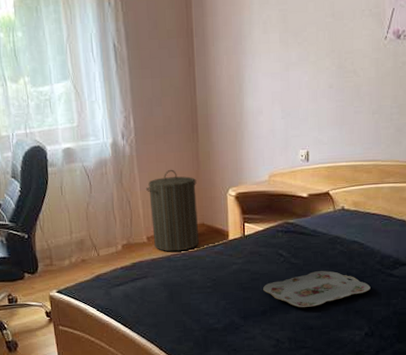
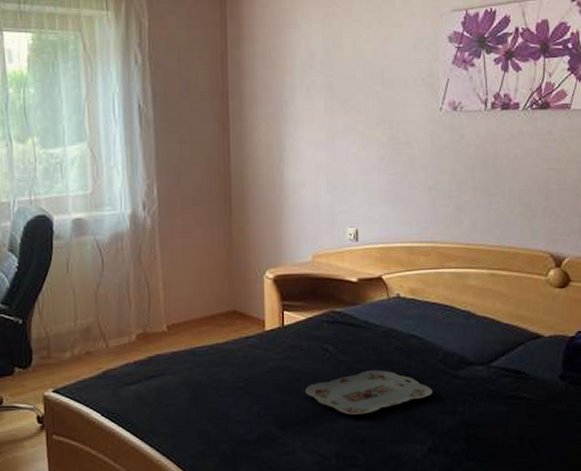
laundry hamper: present [145,169,200,252] -> none [168,246,230,344]

